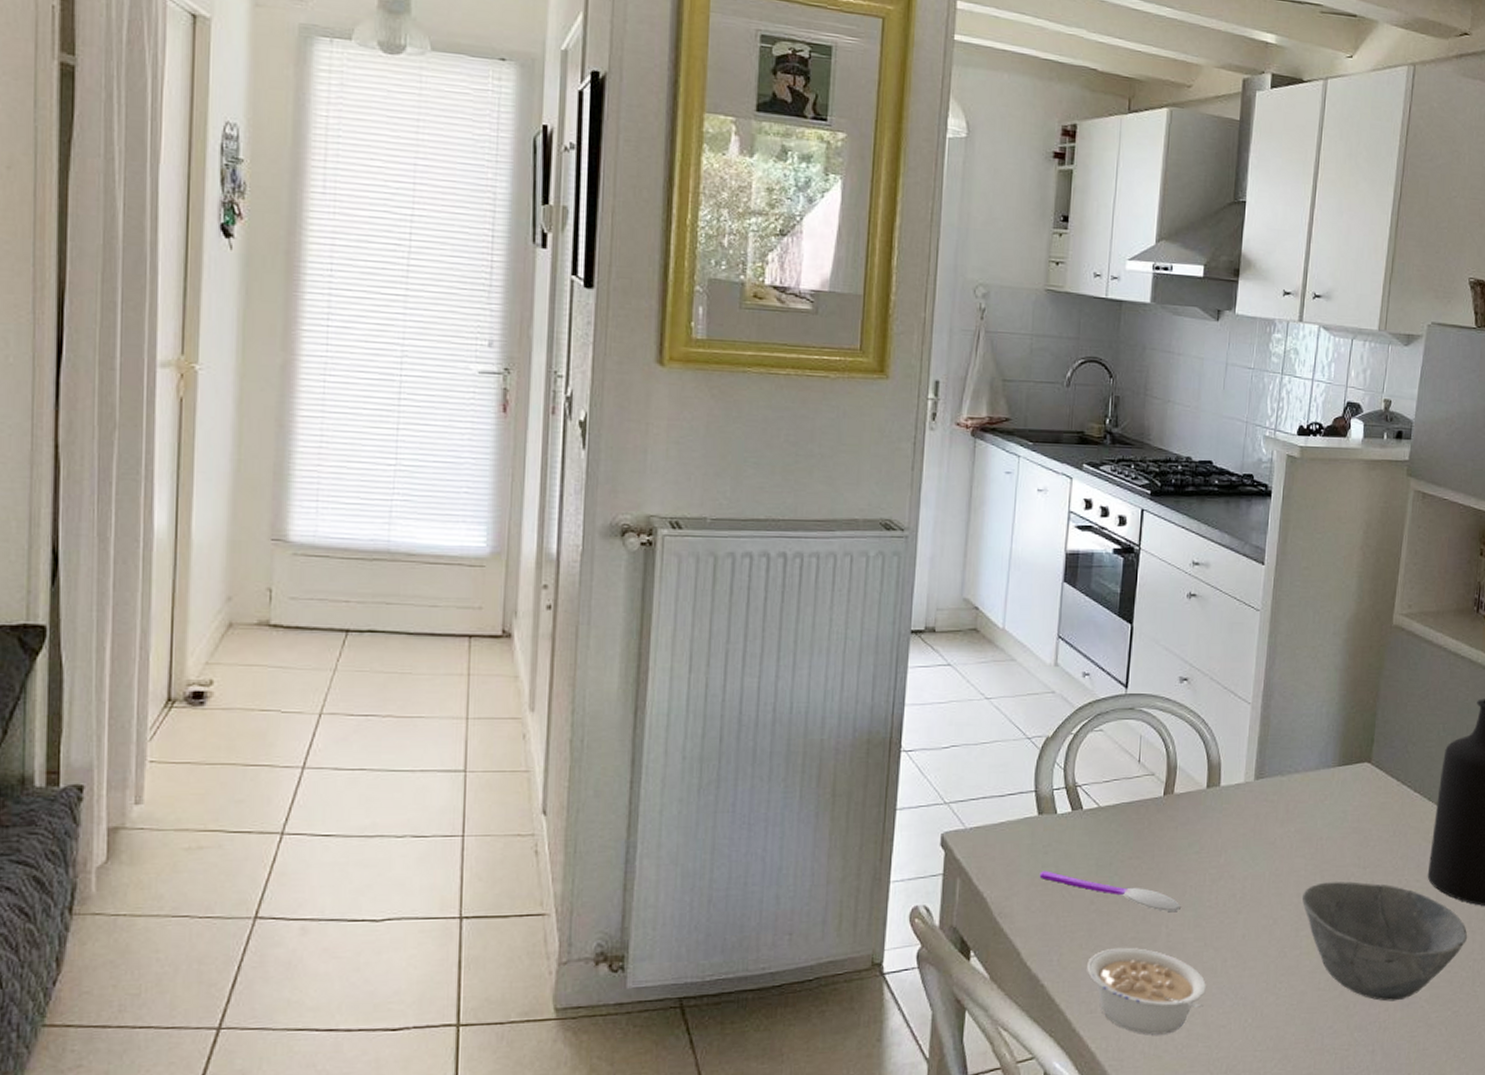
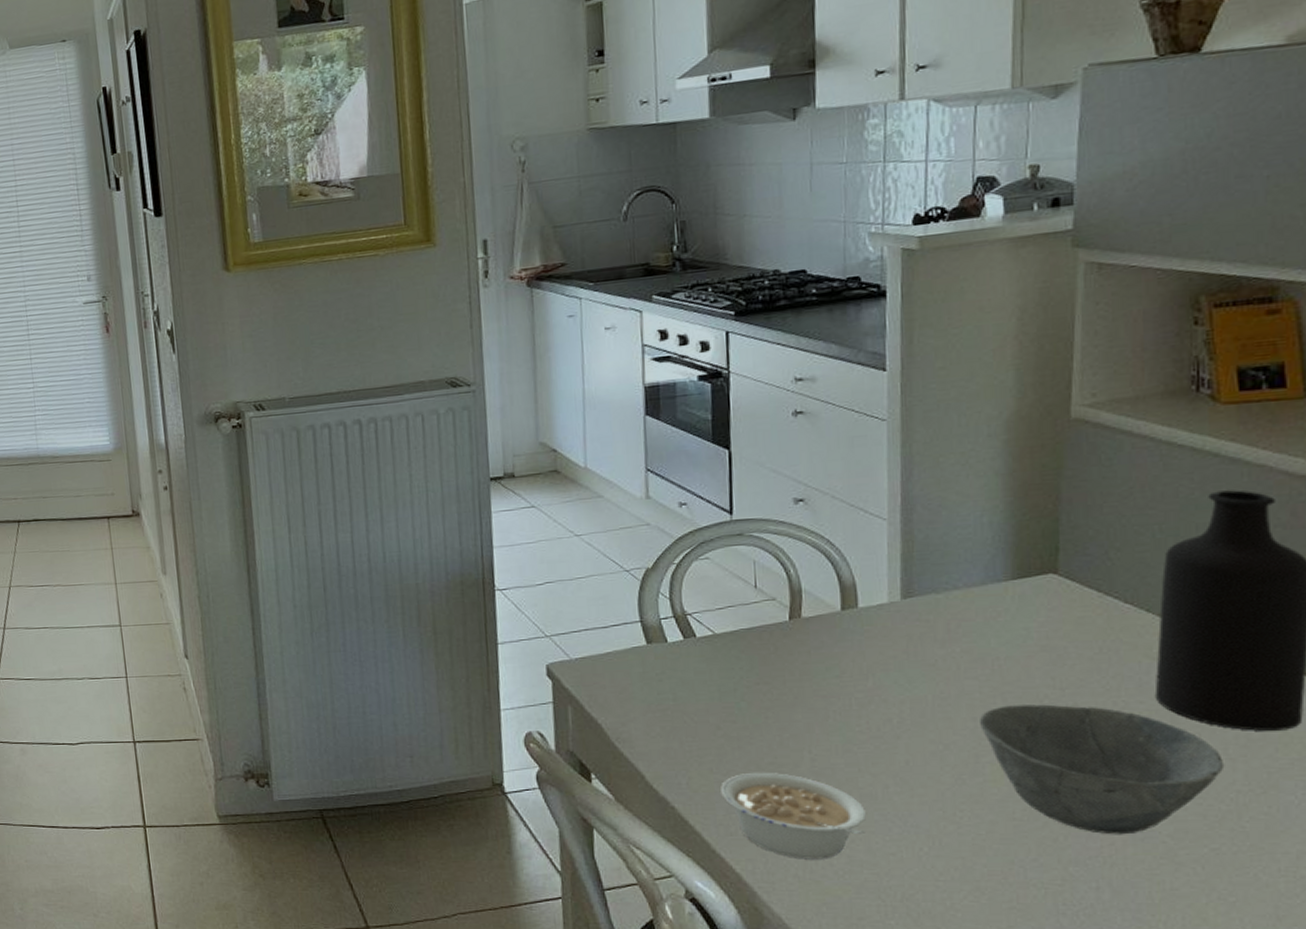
spoon: present [1039,870,1181,912] -> none [656,697,824,737]

